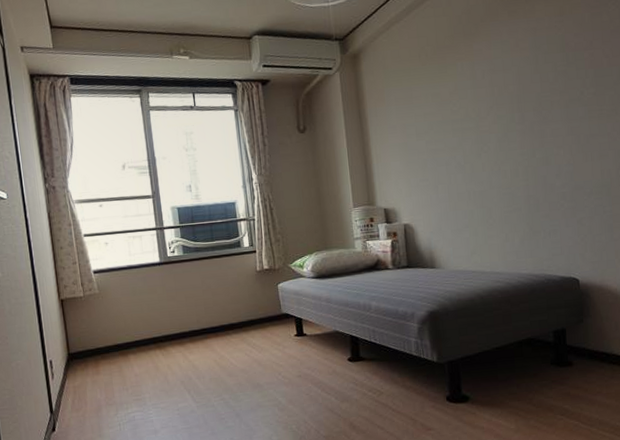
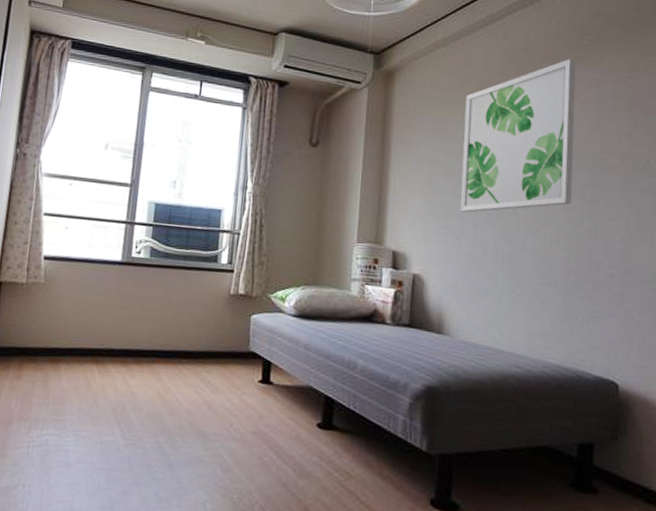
wall art: none [424,13,524,165] -> present [460,58,577,213]

